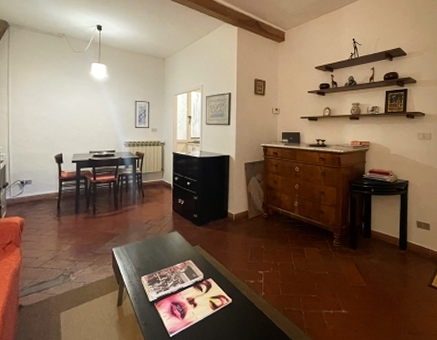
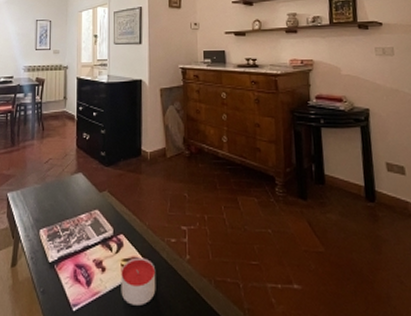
candle: none [209,295,237,330] -> present [121,257,156,306]

